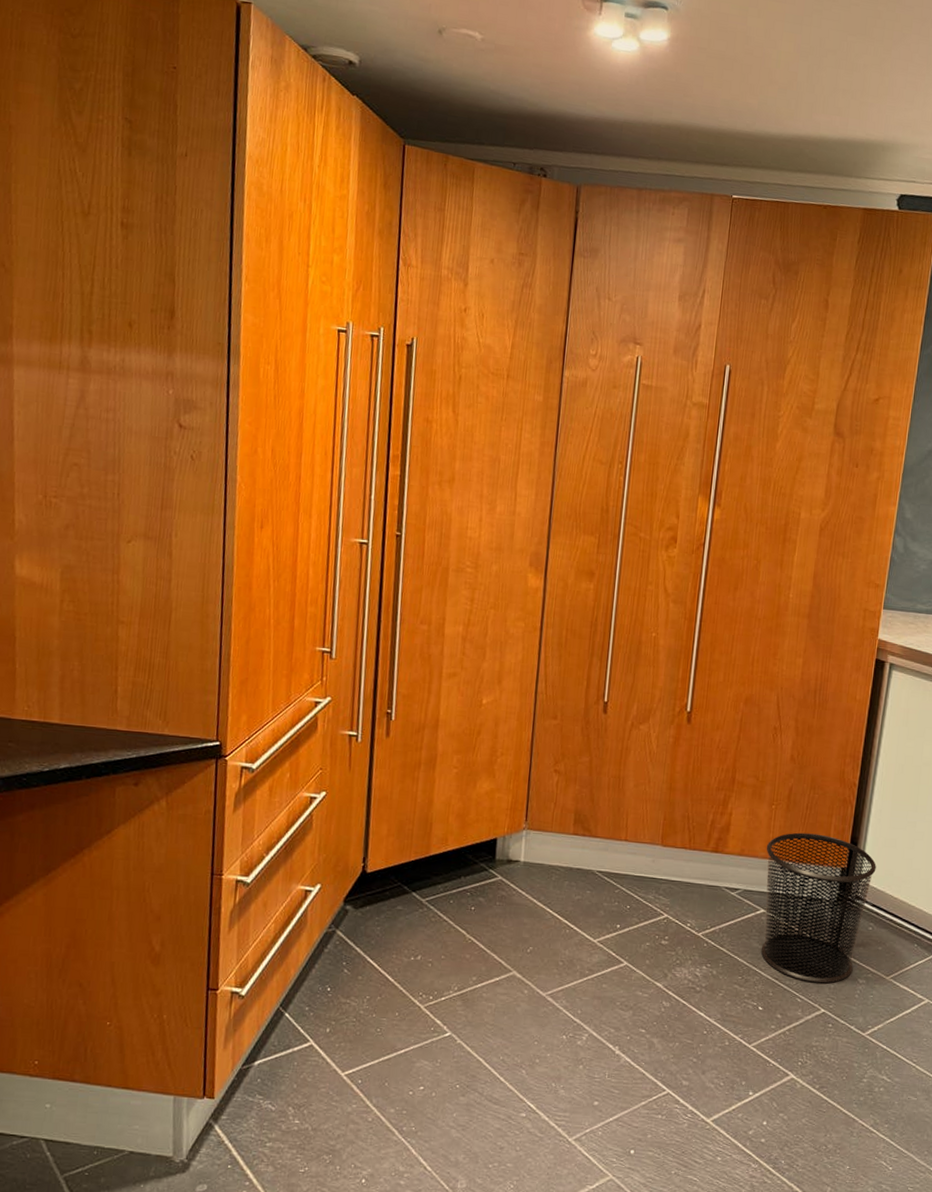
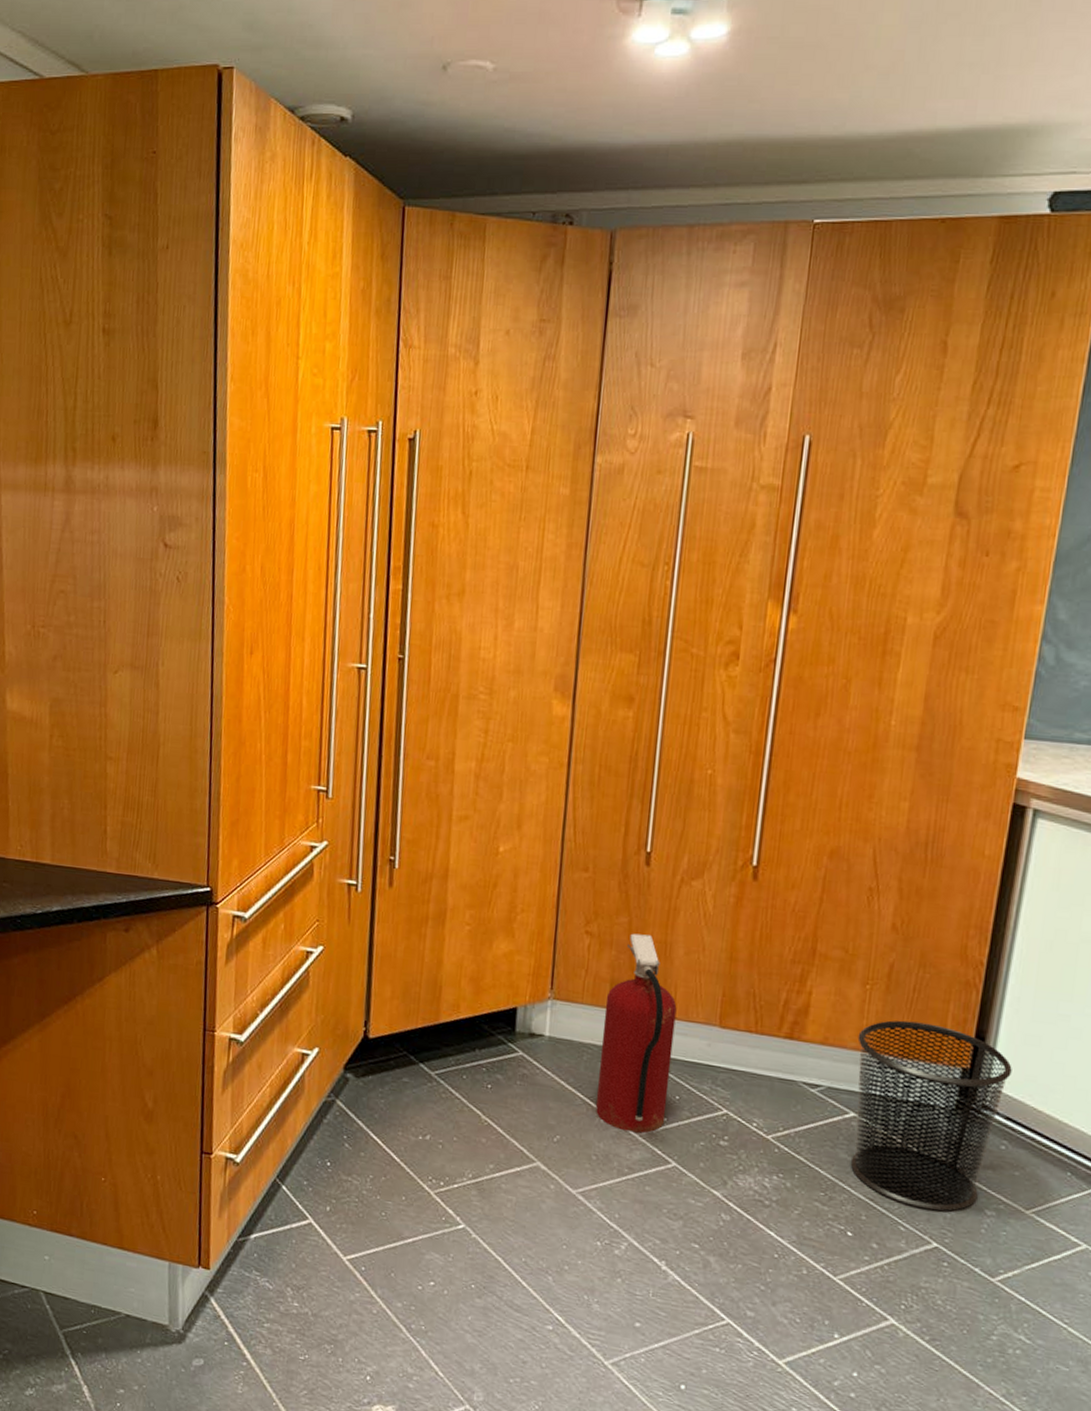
fire extinguisher: none [562,770,628,940] -> present [596,933,677,1134]

